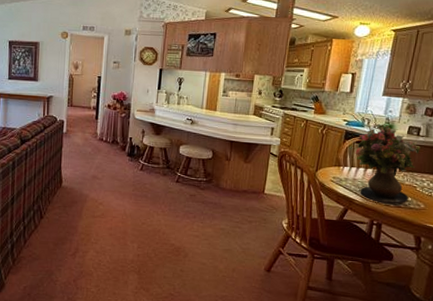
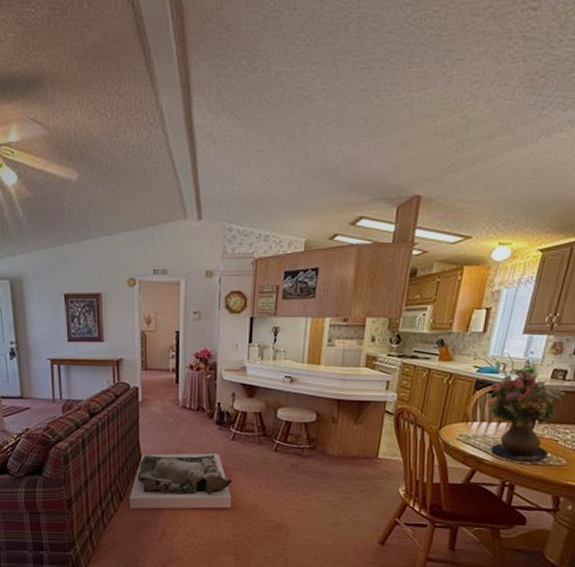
dog bed: none [48,178,139,230] -> present [129,453,233,509]

